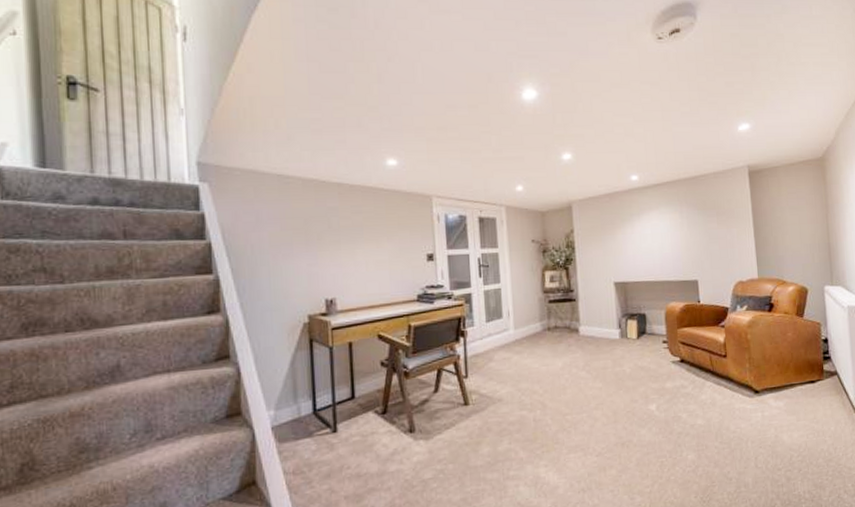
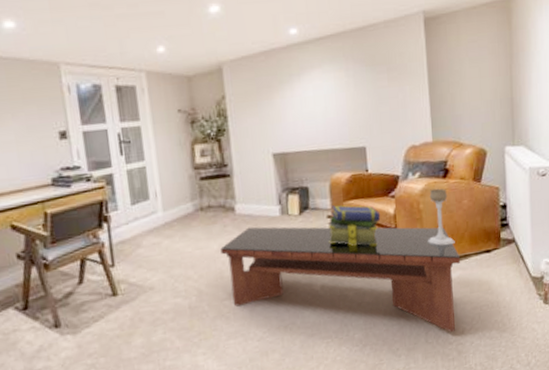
coffee table: none [564,347,786,458] -> present [220,226,460,332]
stack of books: none [663,331,712,372] -> present [328,205,381,247]
candle holder: none [756,321,781,375] -> present [428,188,455,246]

